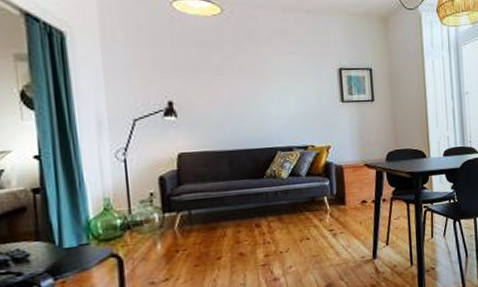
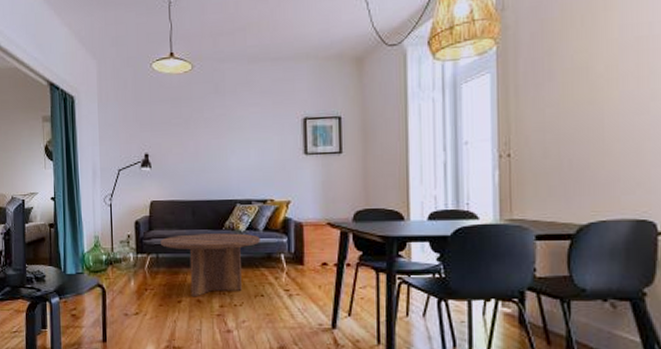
coffee table: none [193,180,303,251] -> present [161,233,260,297]

